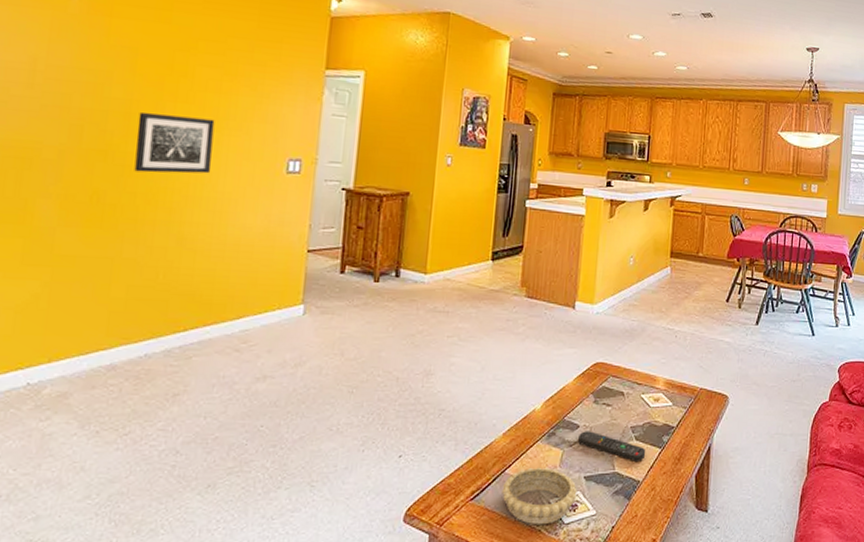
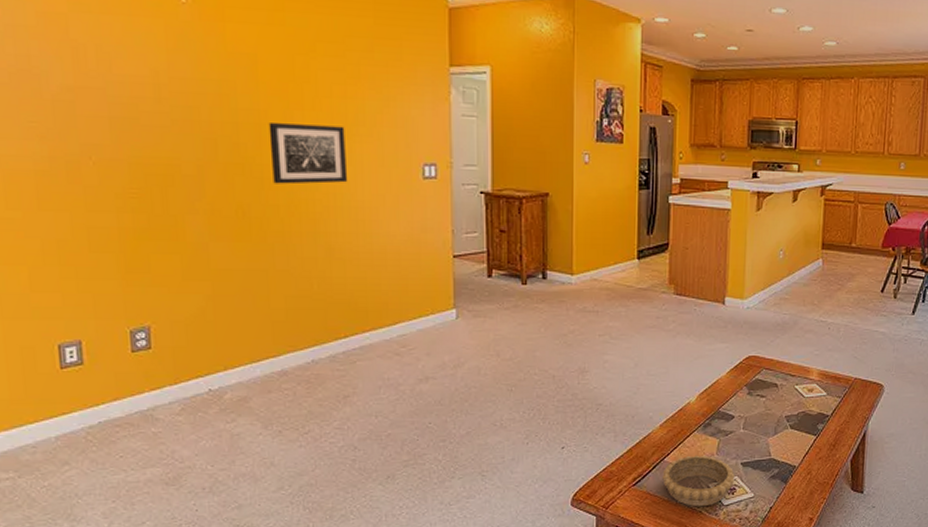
remote control: present [578,431,646,463] -> none [734,421,801,449]

